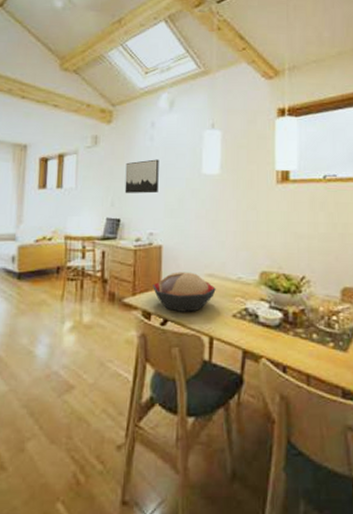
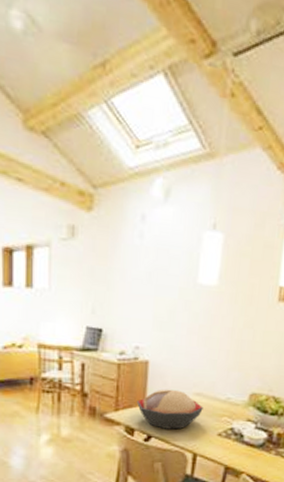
wall art: present [125,159,159,194] -> none [108,261,149,302]

